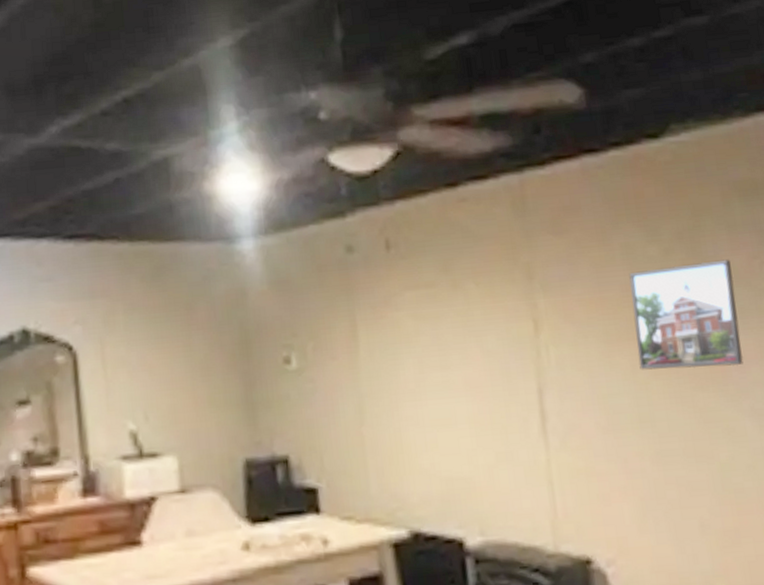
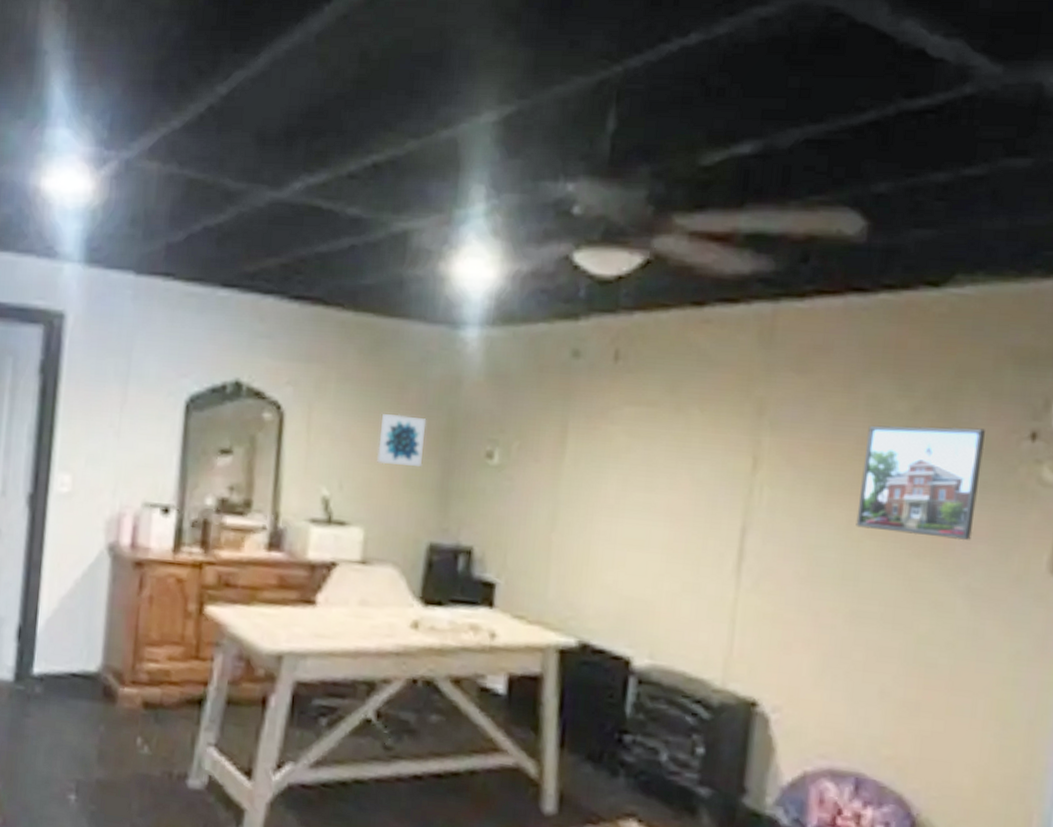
wall art: none [175,335,224,388] -> present [377,414,427,466]

